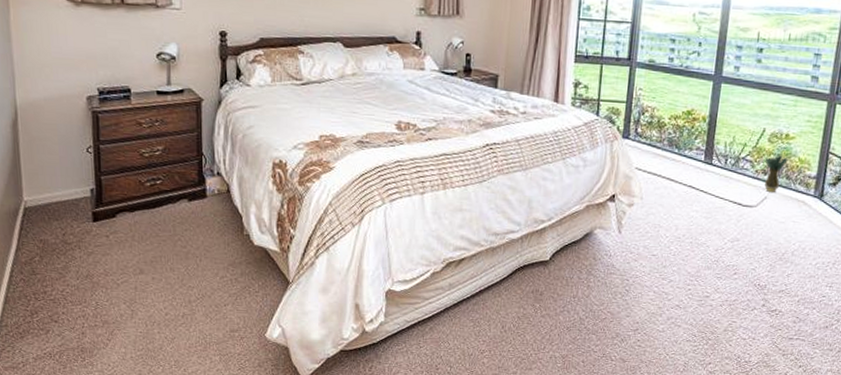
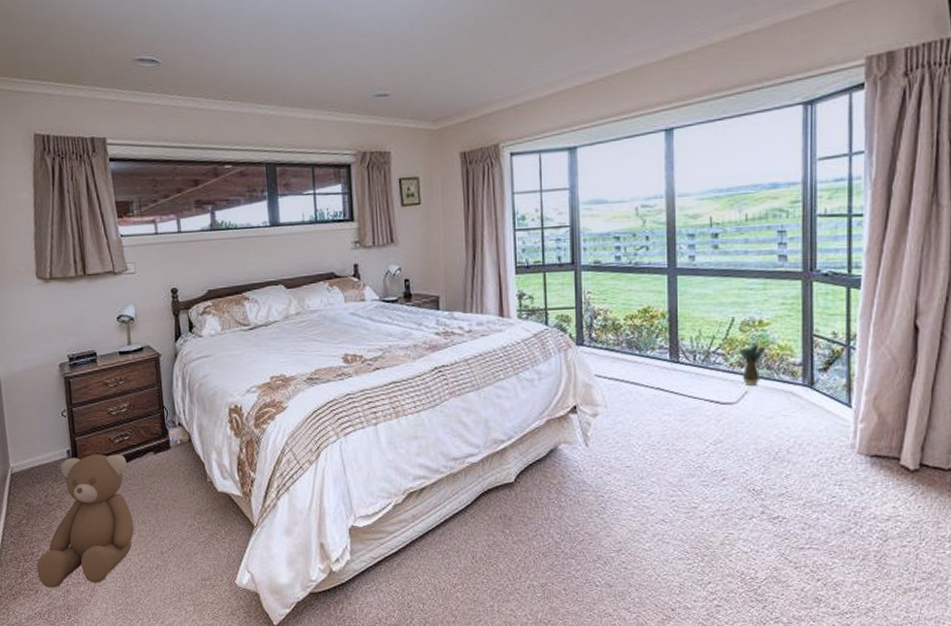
teddy bear: none [49,196,161,329] -> present [36,454,134,588]

